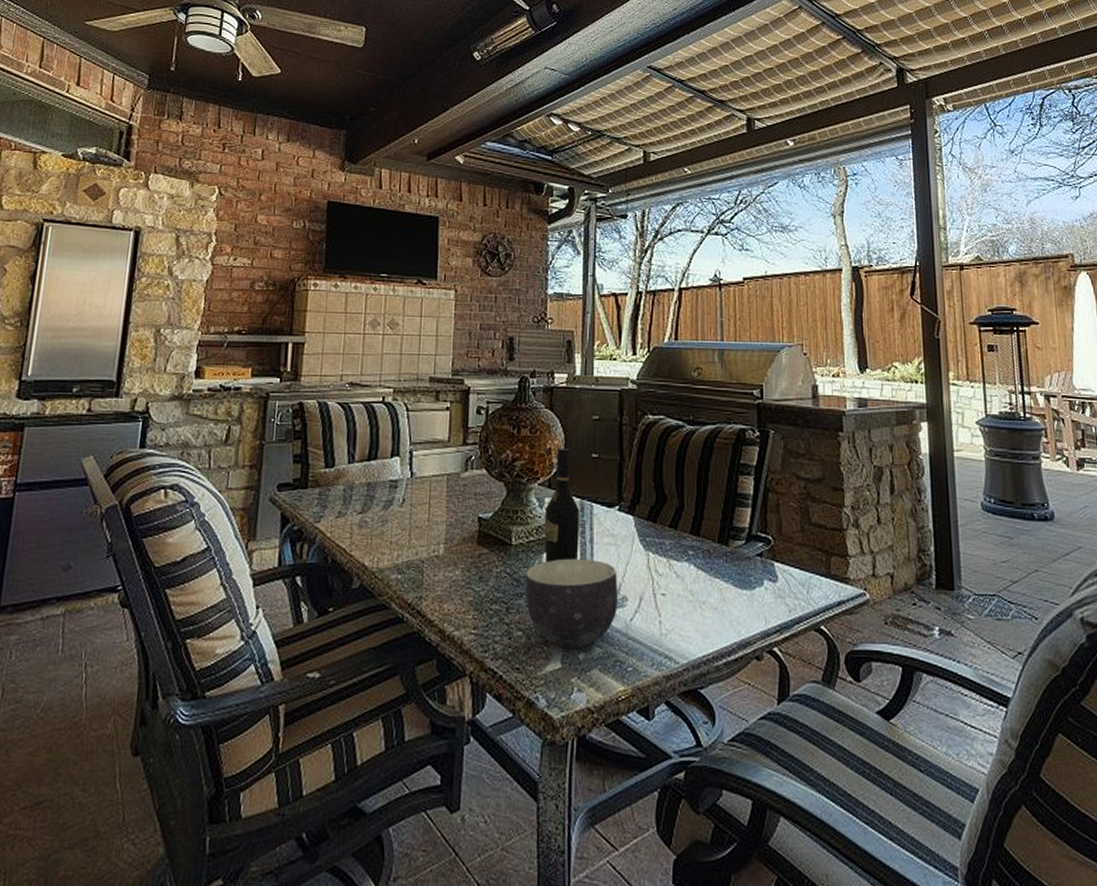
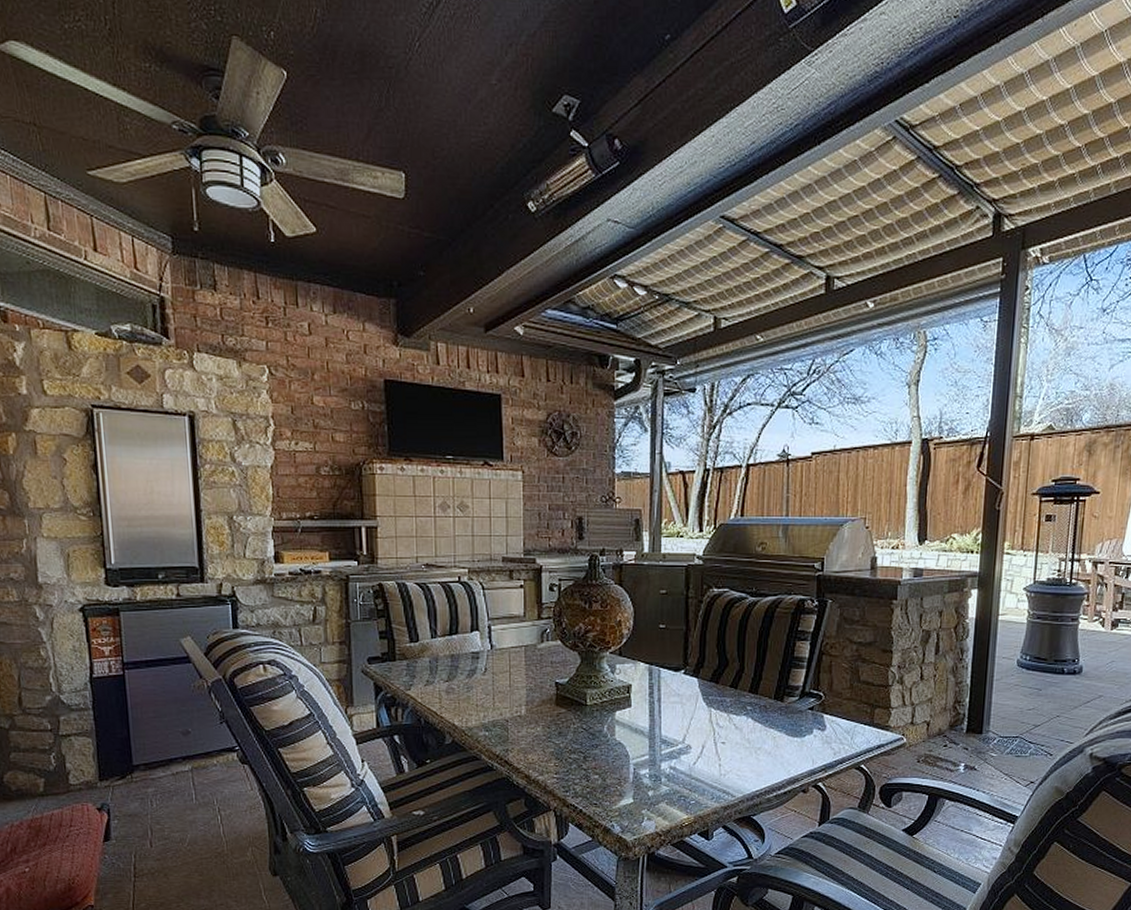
bowl: present [525,558,618,647] -> none [600,715,683,787]
wine bottle: present [544,447,580,562] -> none [615,619,648,719]

